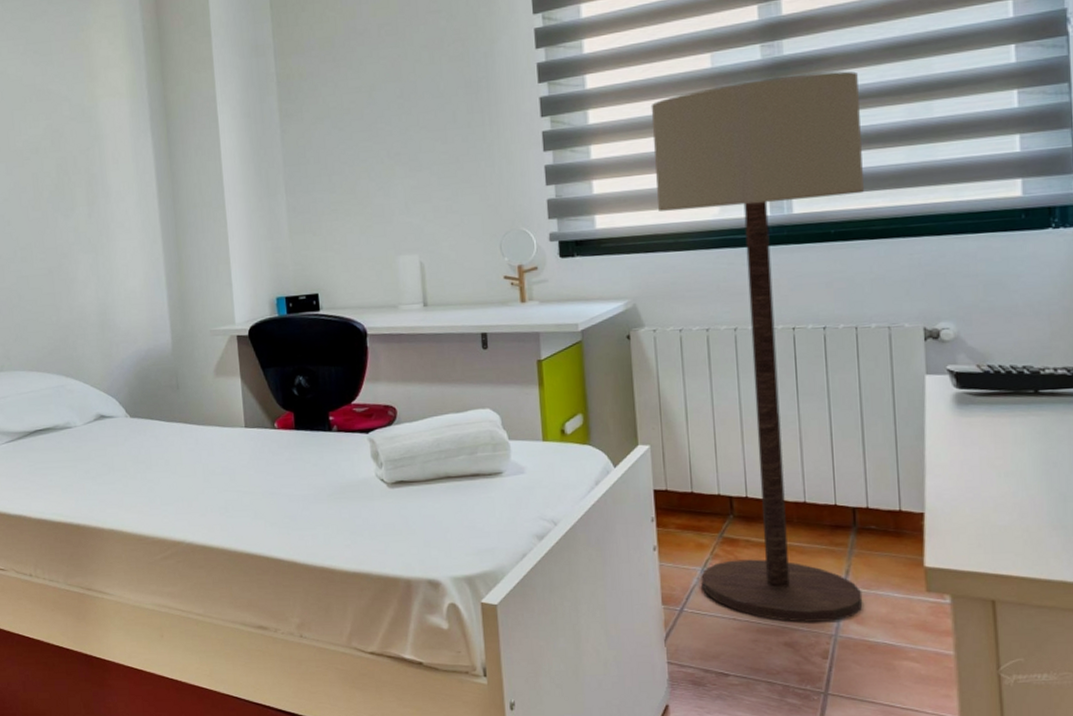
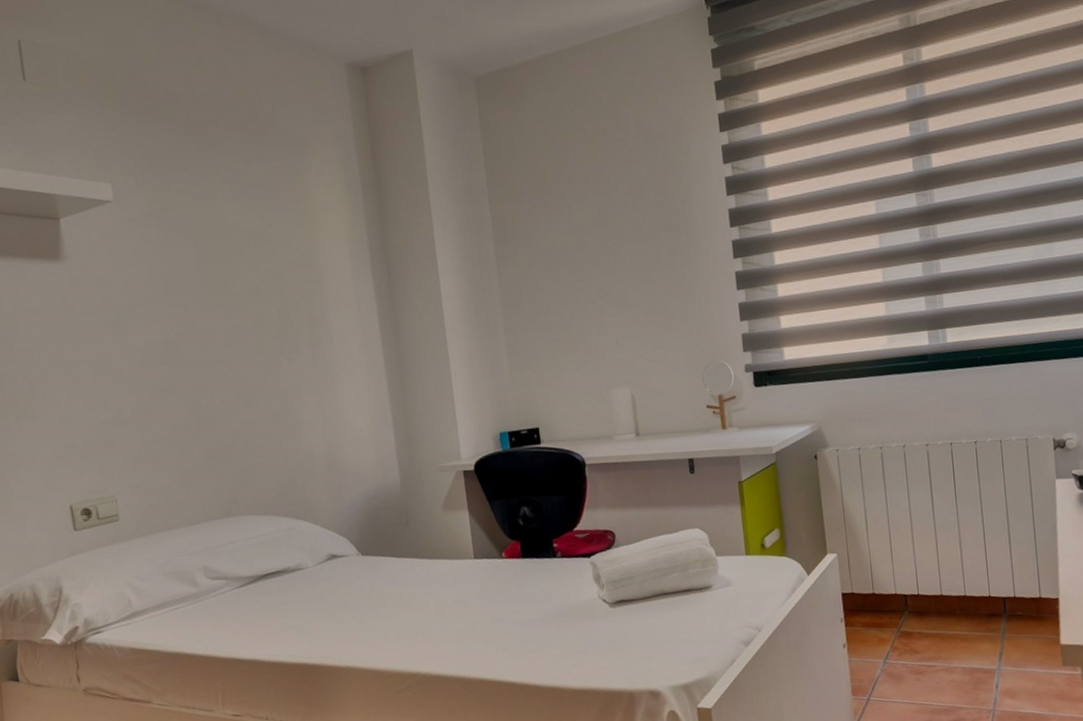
floor lamp: present [650,71,864,622] -> none [827,217,1014,702]

